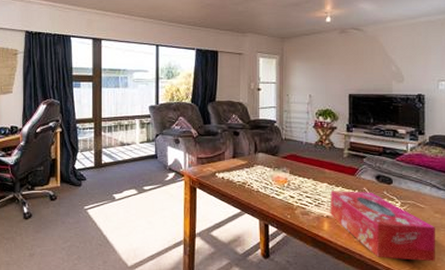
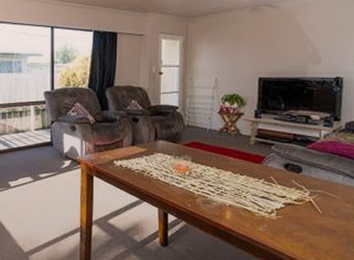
tissue box: present [330,191,436,262] -> none [233,179,347,253]

